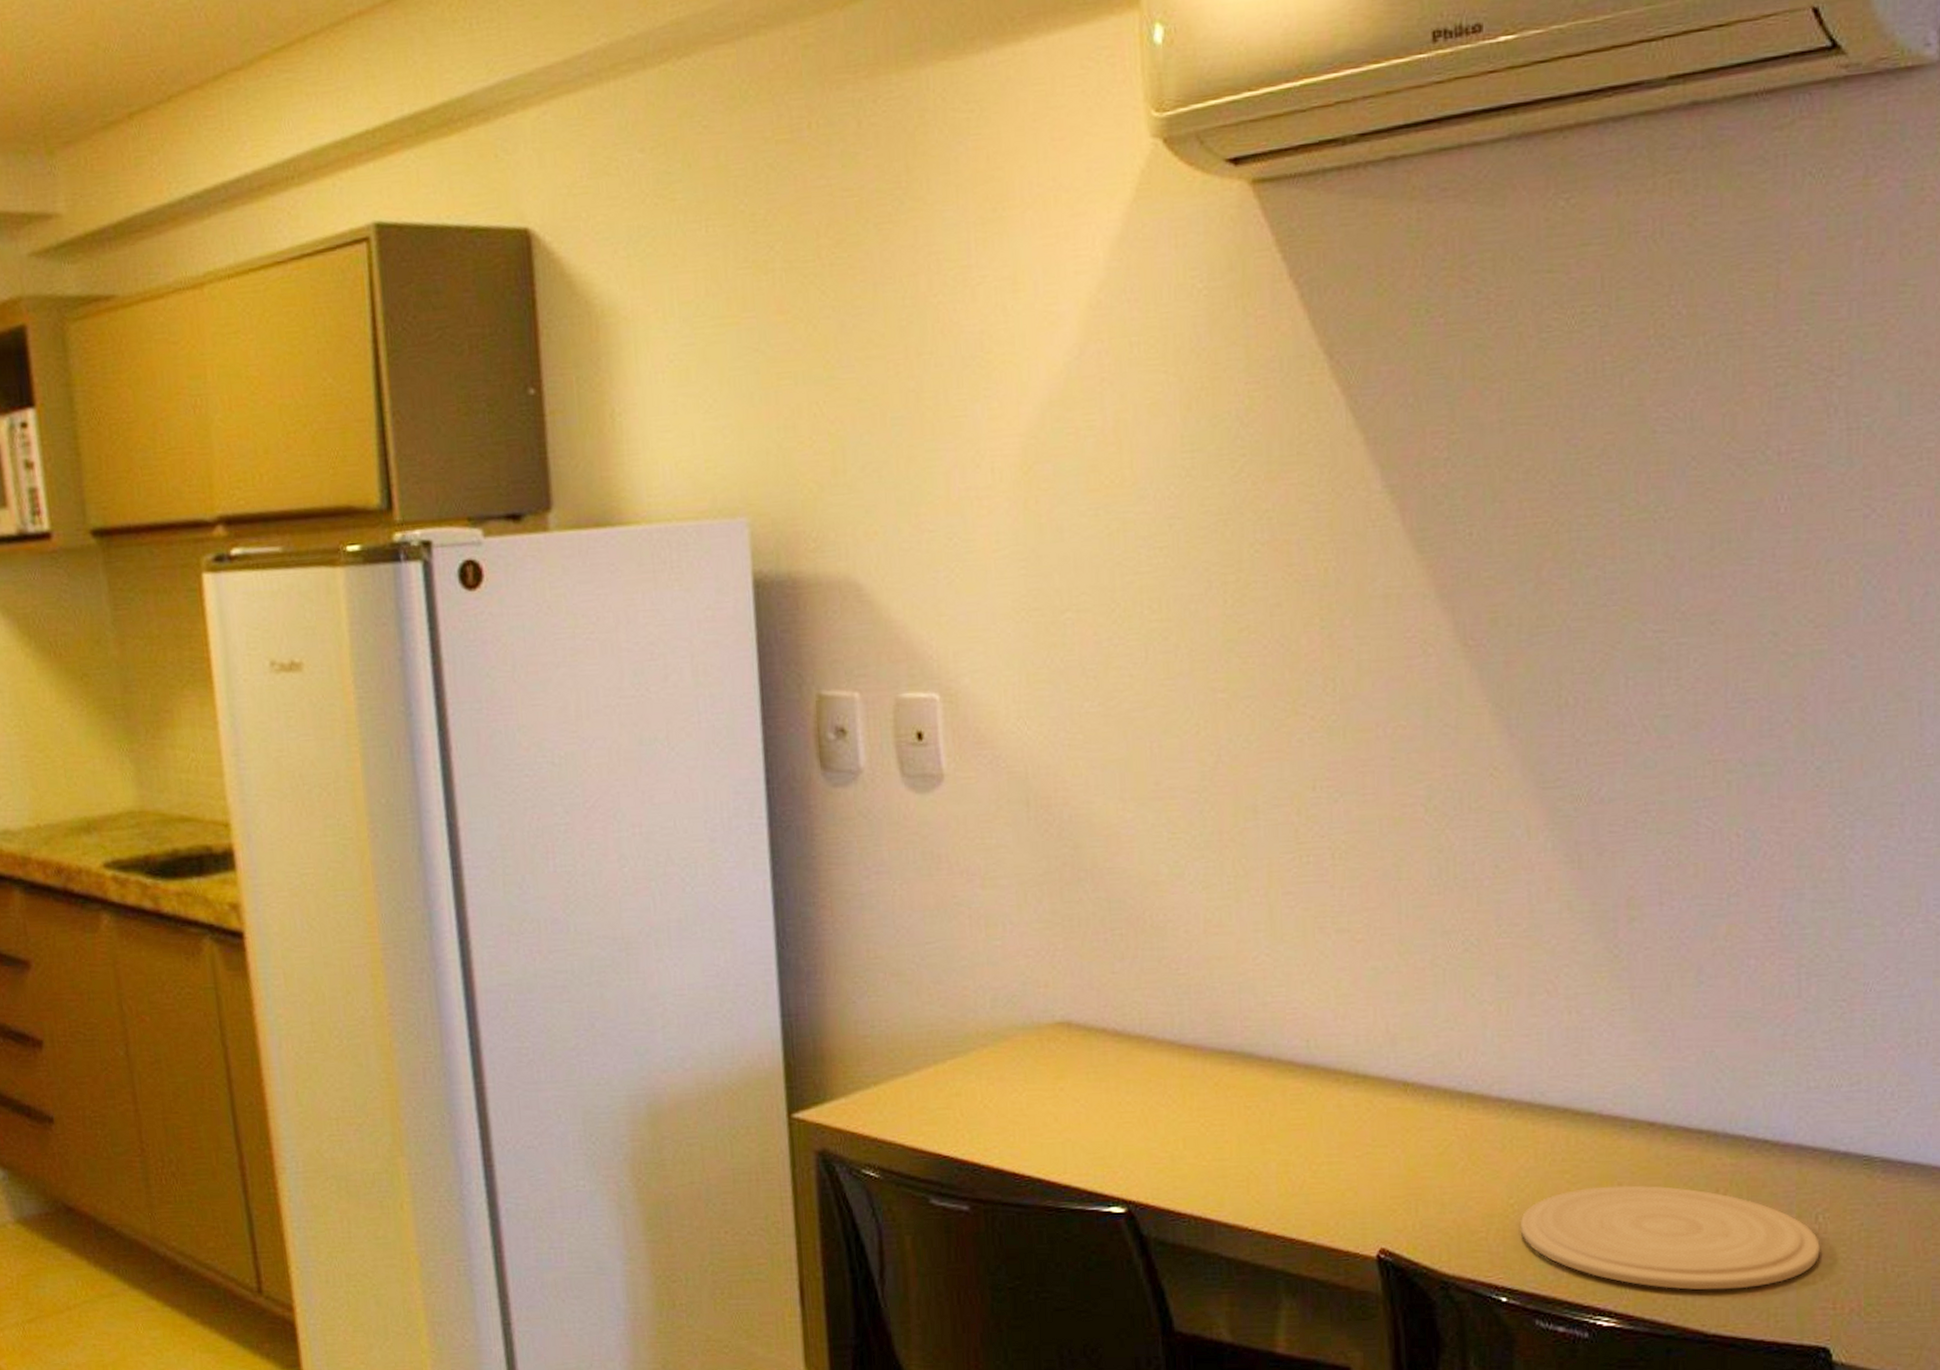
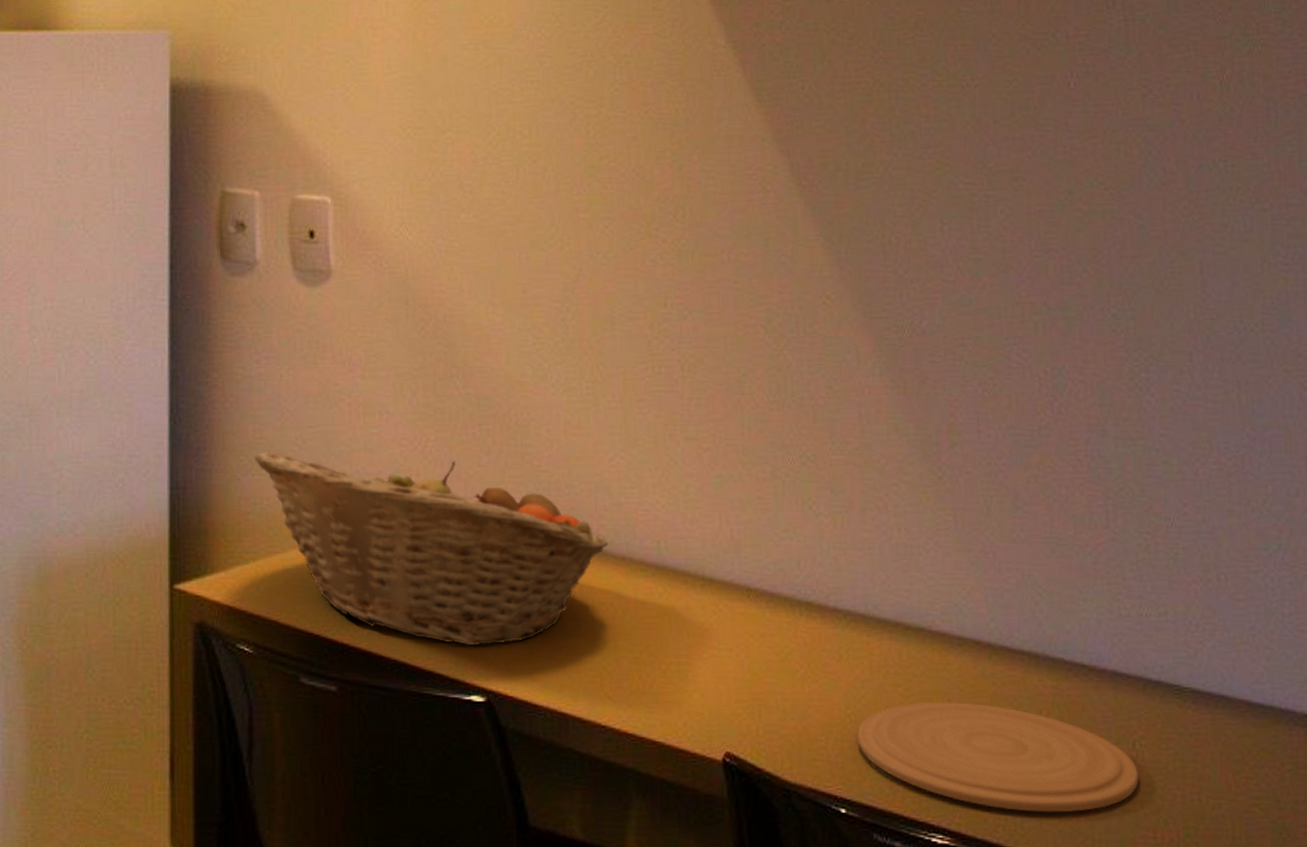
fruit basket: none [870,969,1254,1158] -> present [255,451,609,647]

